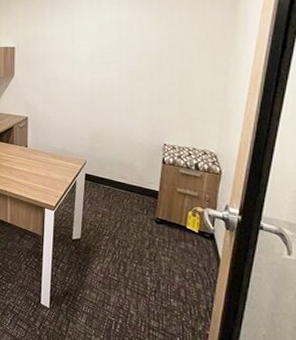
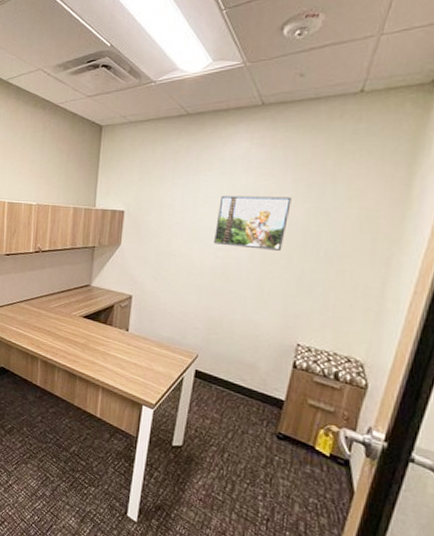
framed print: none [90,26,148,70] -> present [214,195,292,251]

